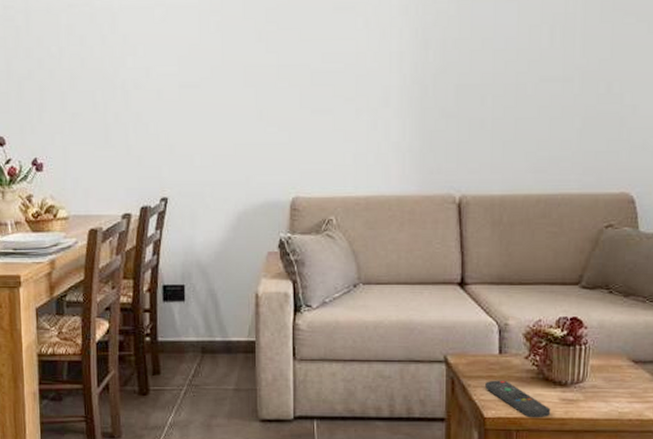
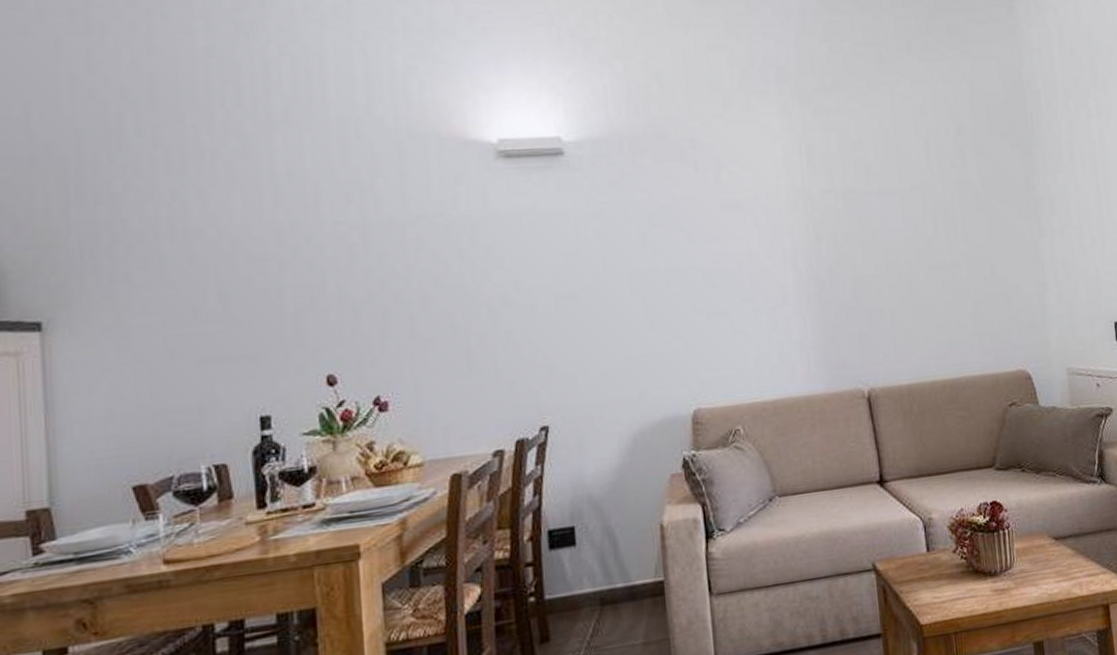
remote control: present [485,380,551,418] -> none [917,579,986,617]

